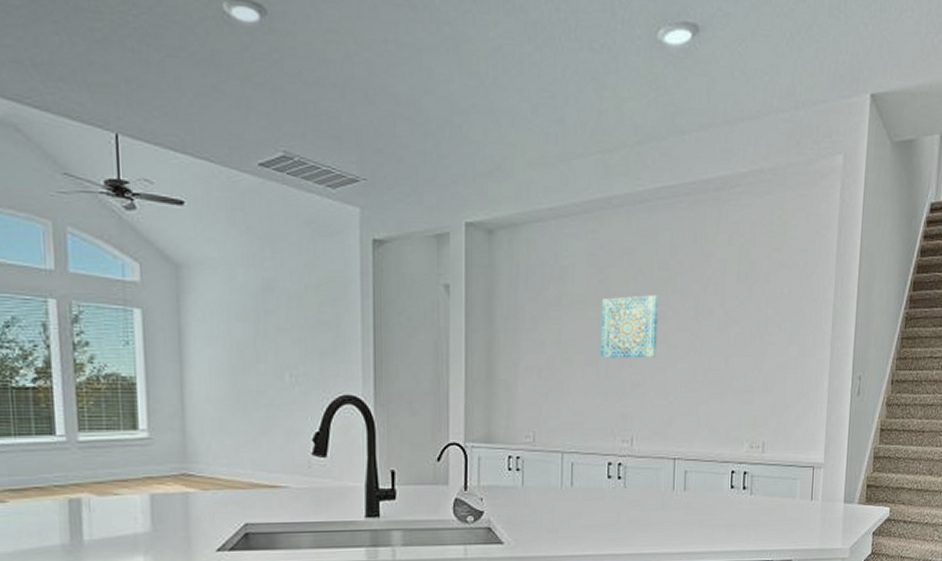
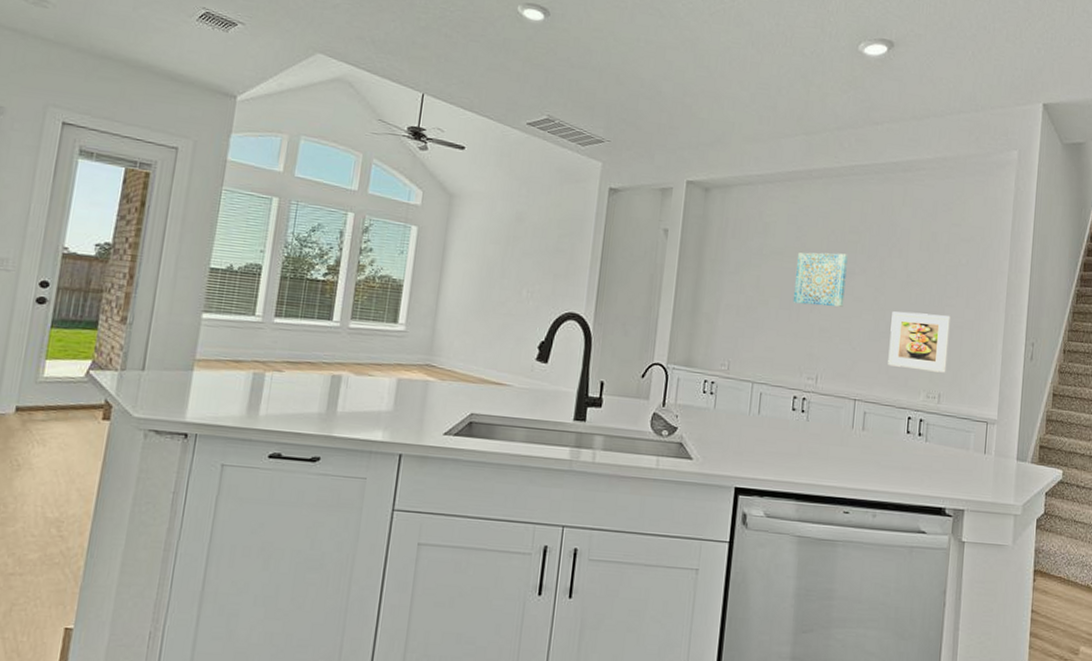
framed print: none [708,355,773,419] -> present [888,311,951,373]

